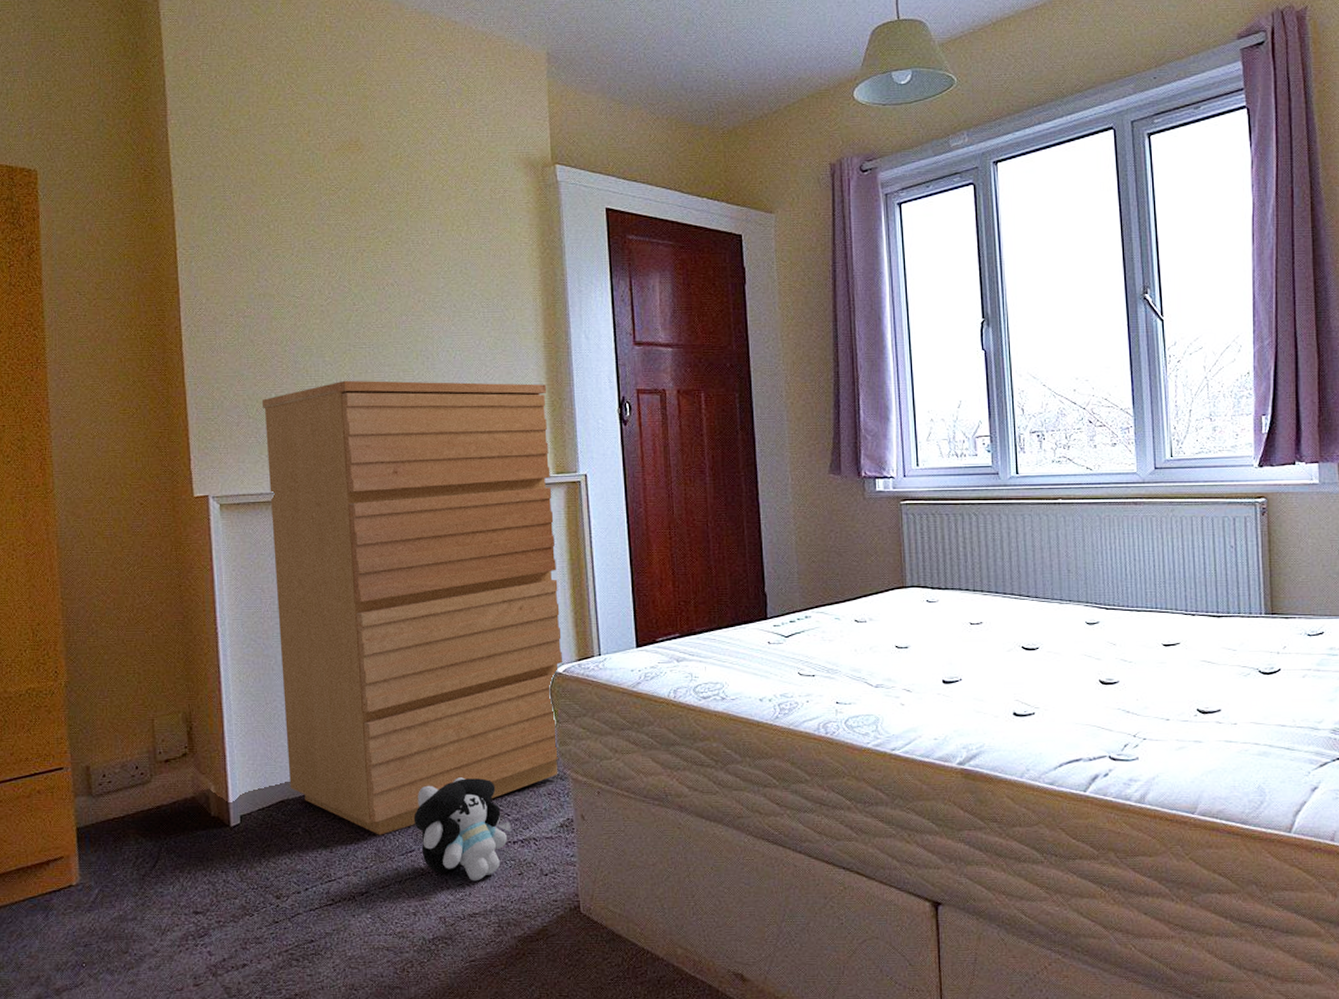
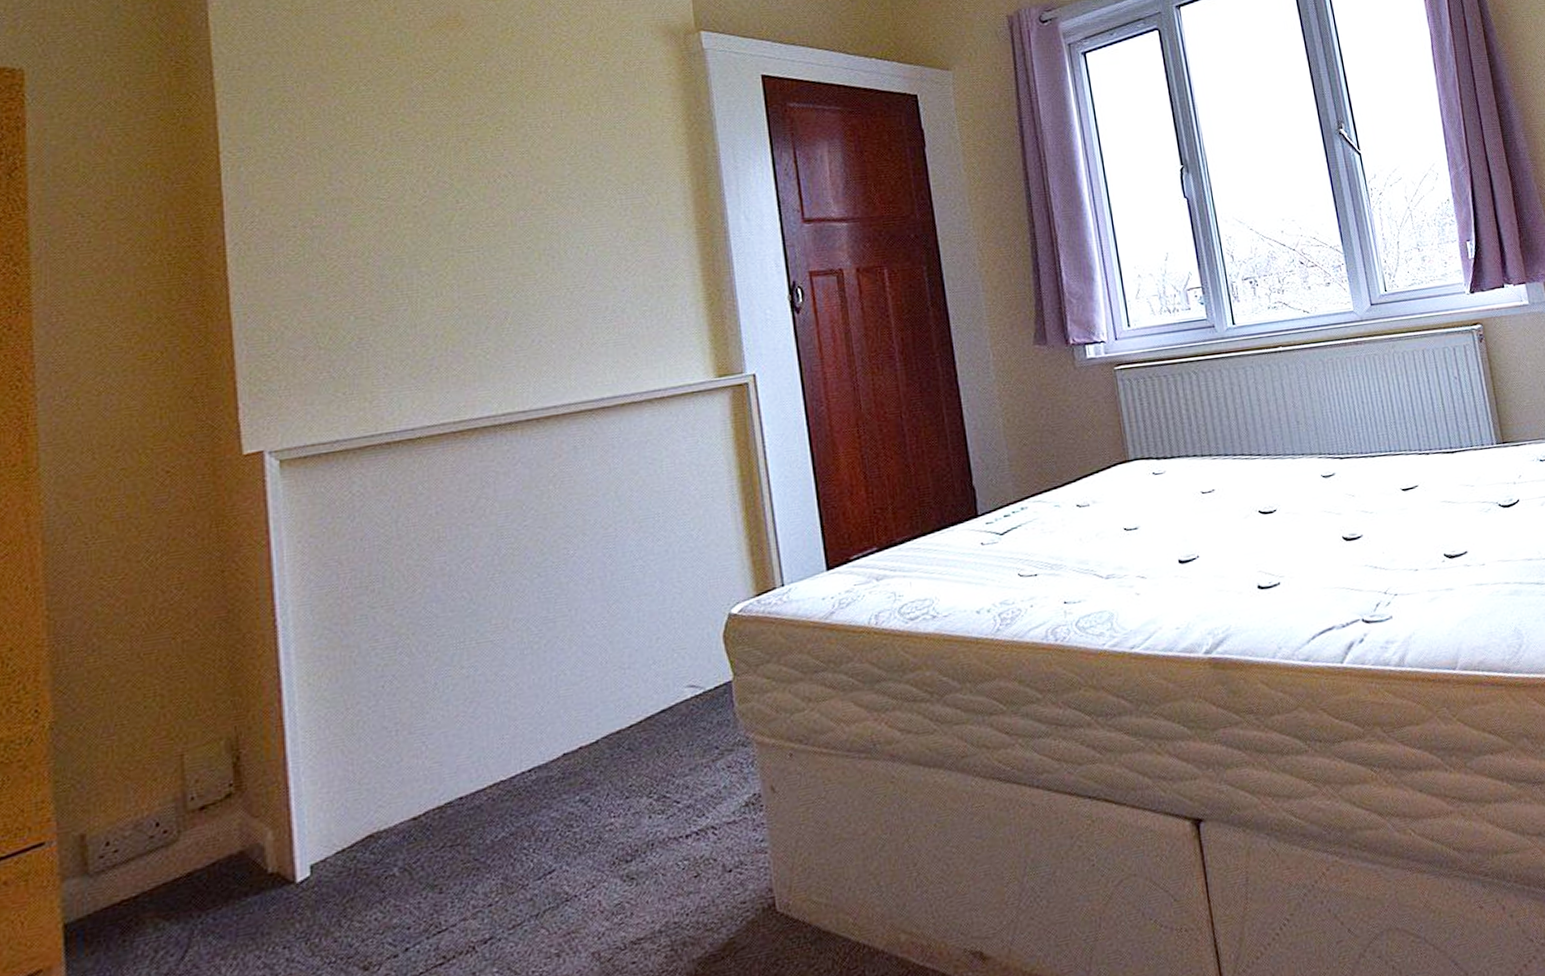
dresser: present [262,380,562,835] -> none [338,275,739,859]
plush toy: present [413,777,511,882] -> none [552,760,683,897]

